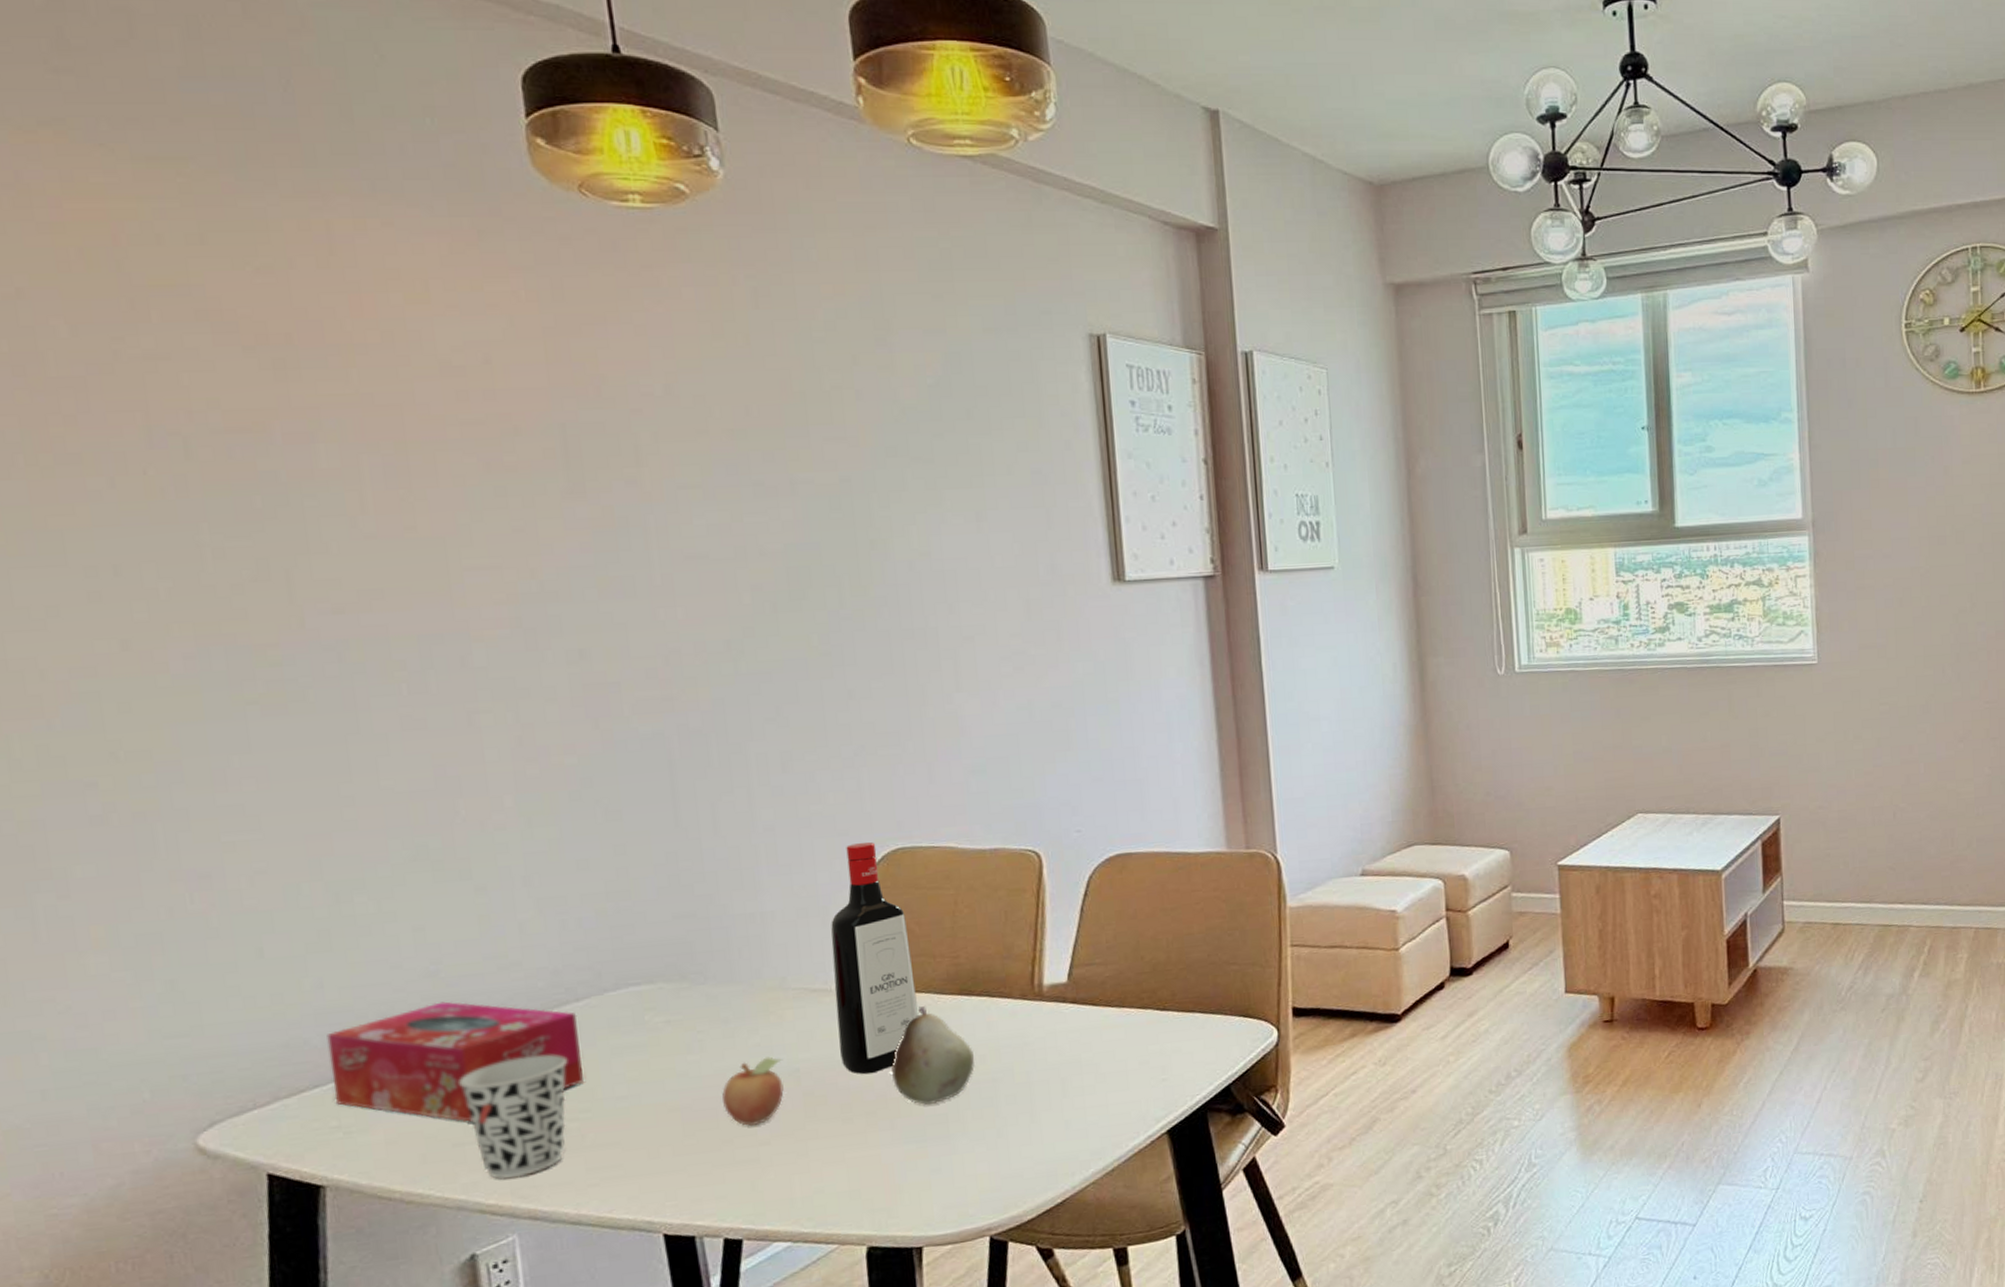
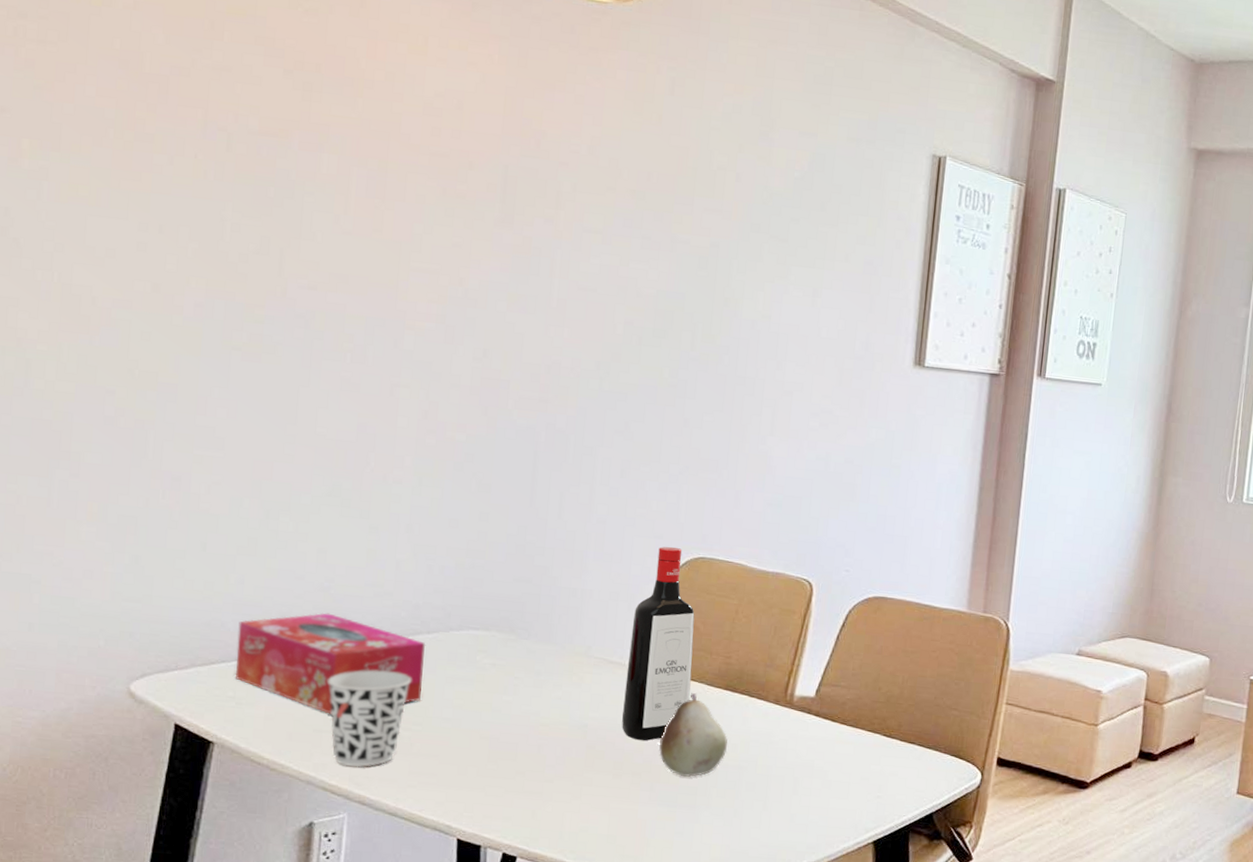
fruit: present [722,1056,784,1127] -> none [523,709,576,765]

